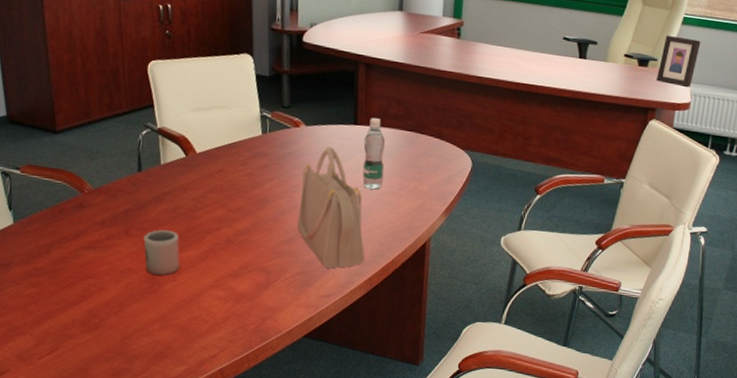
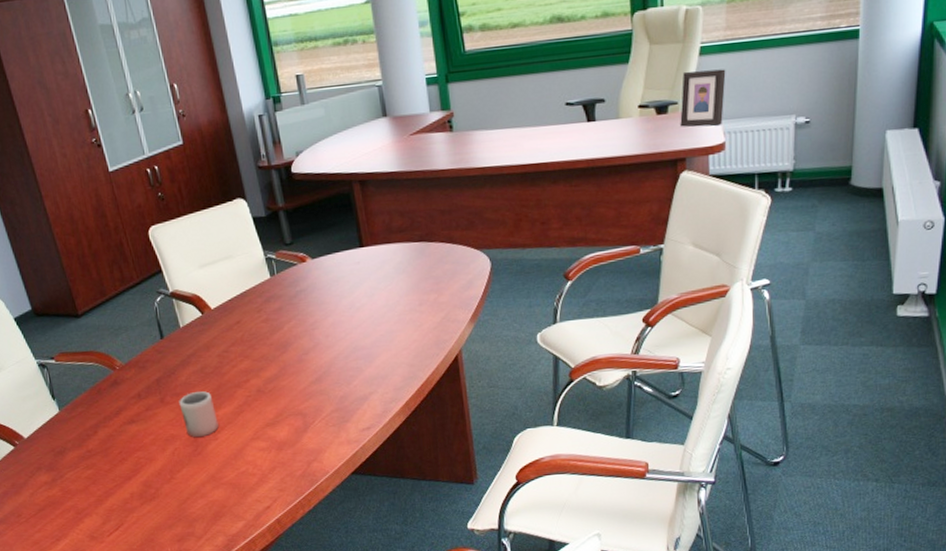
handbag: present [297,147,365,269] -> none [317,275,398,401]
bottle: present [362,118,385,190] -> none [373,235,401,311]

